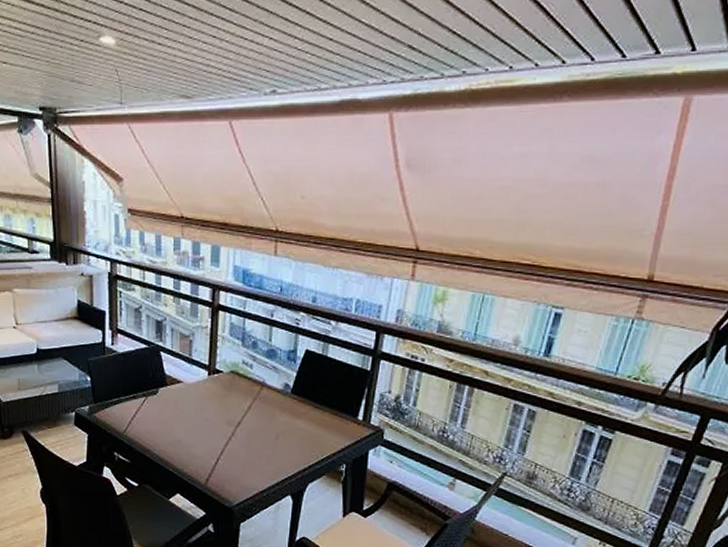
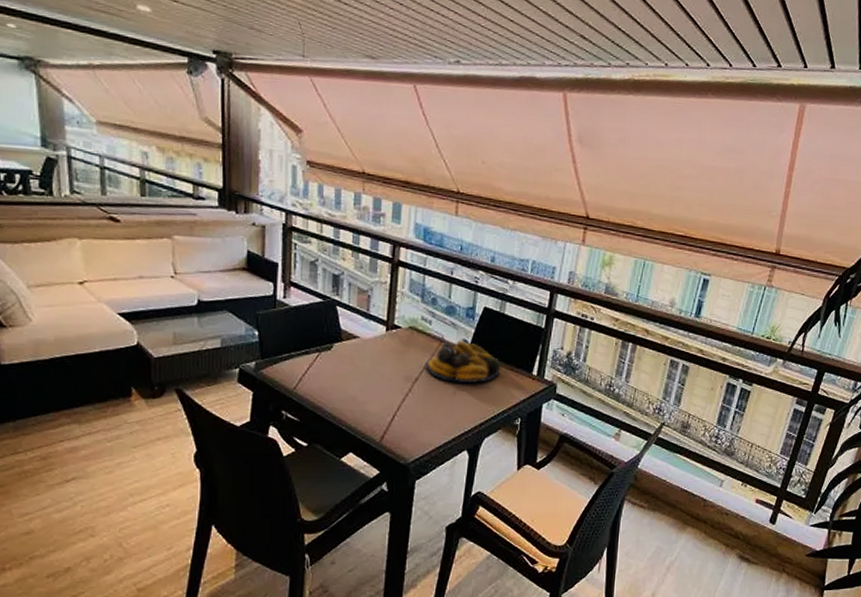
fruit bowl: none [247,384,324,428] -> present [424,340,501,383]

